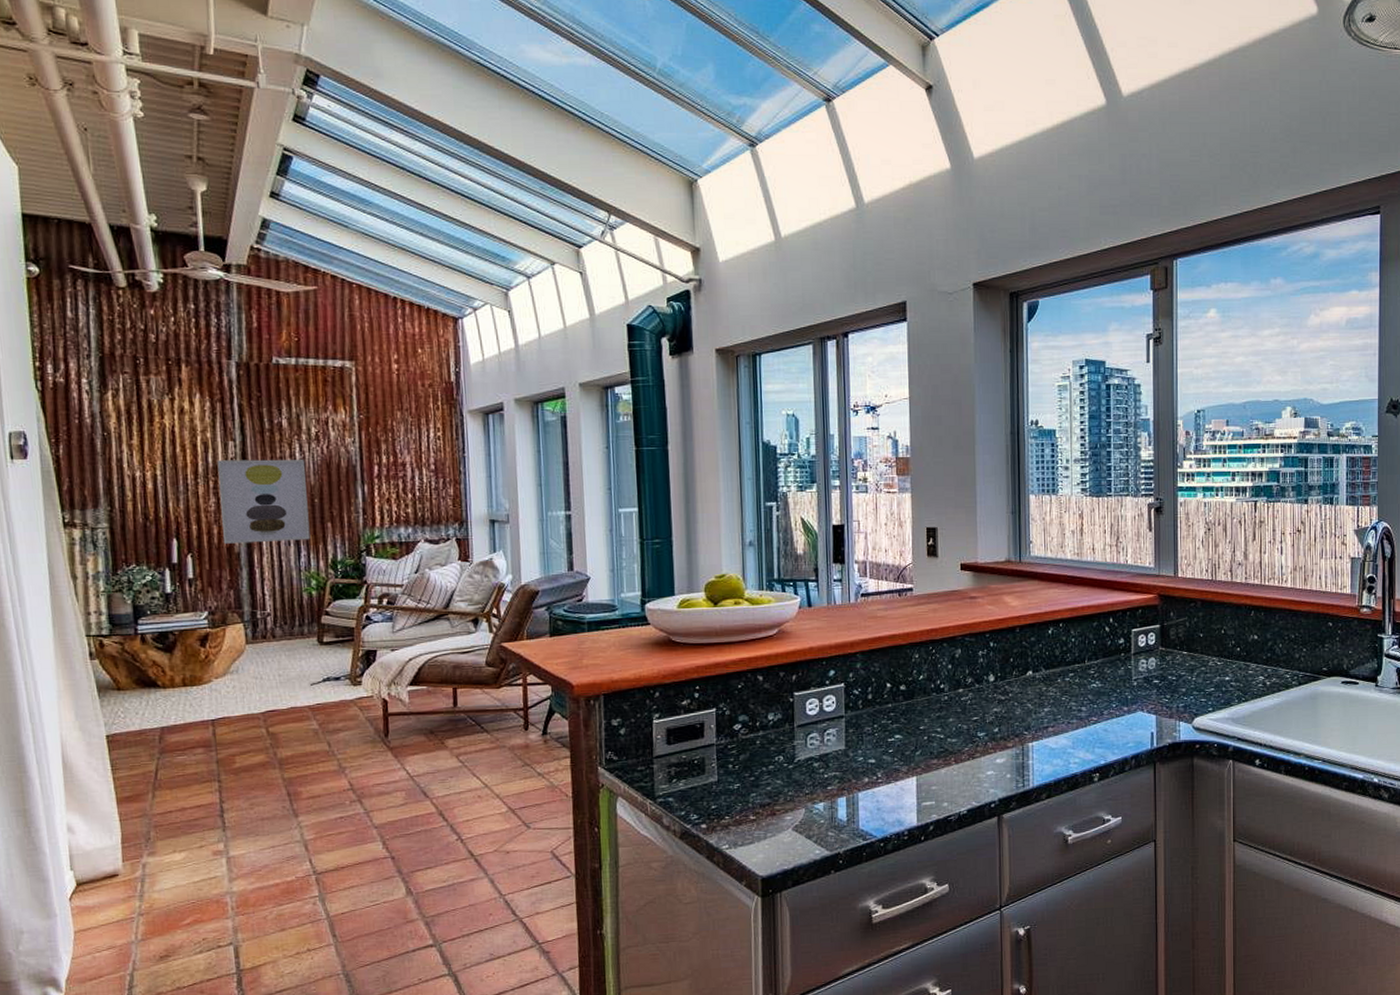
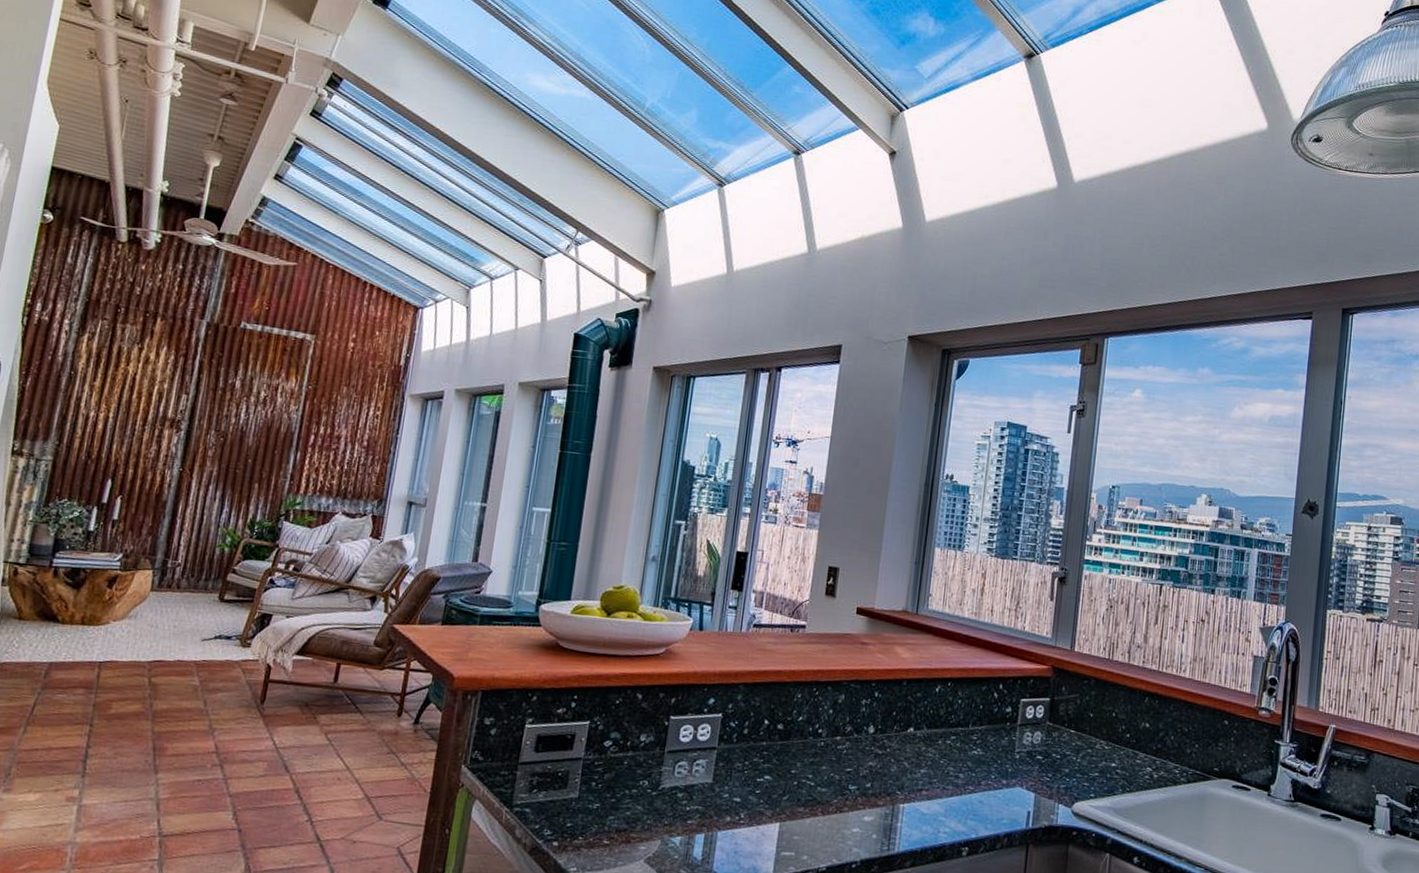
wall art: present [217,459,311,544] -> none [153,411,249,498]

